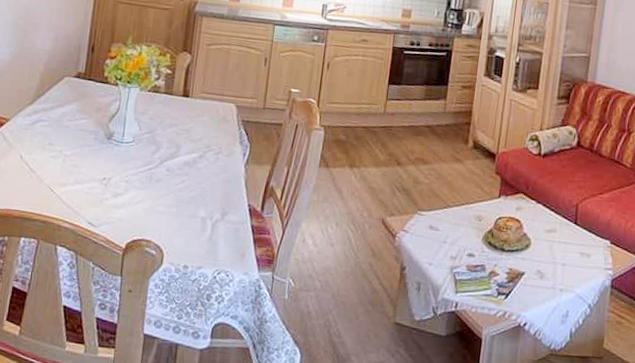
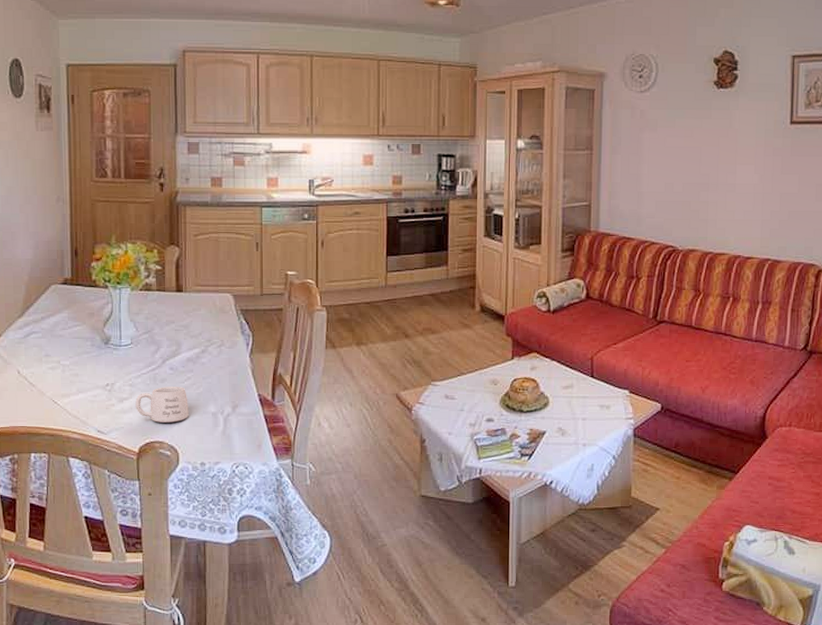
mug: none [128,186,180,223] -> present [135,387,189,423]

